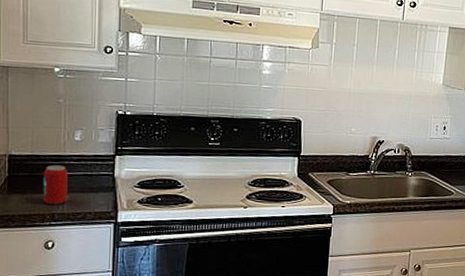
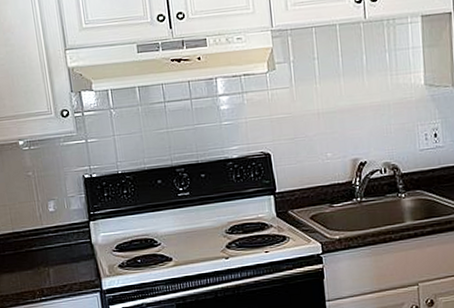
beverage can: present [43,165,68,204] -> none [26,238,52,280]

